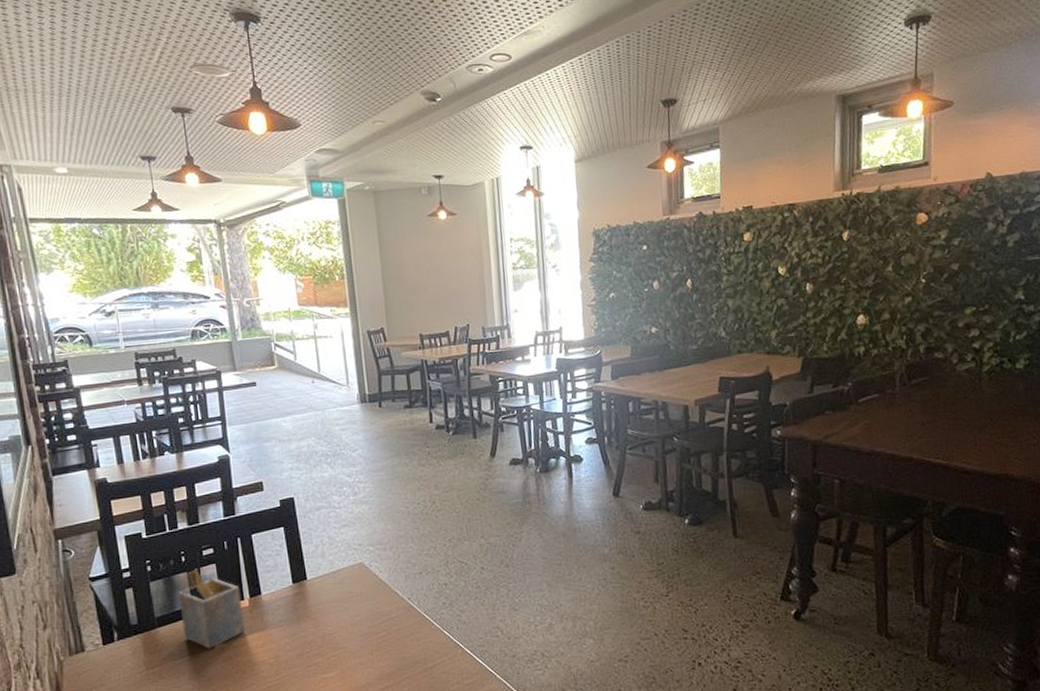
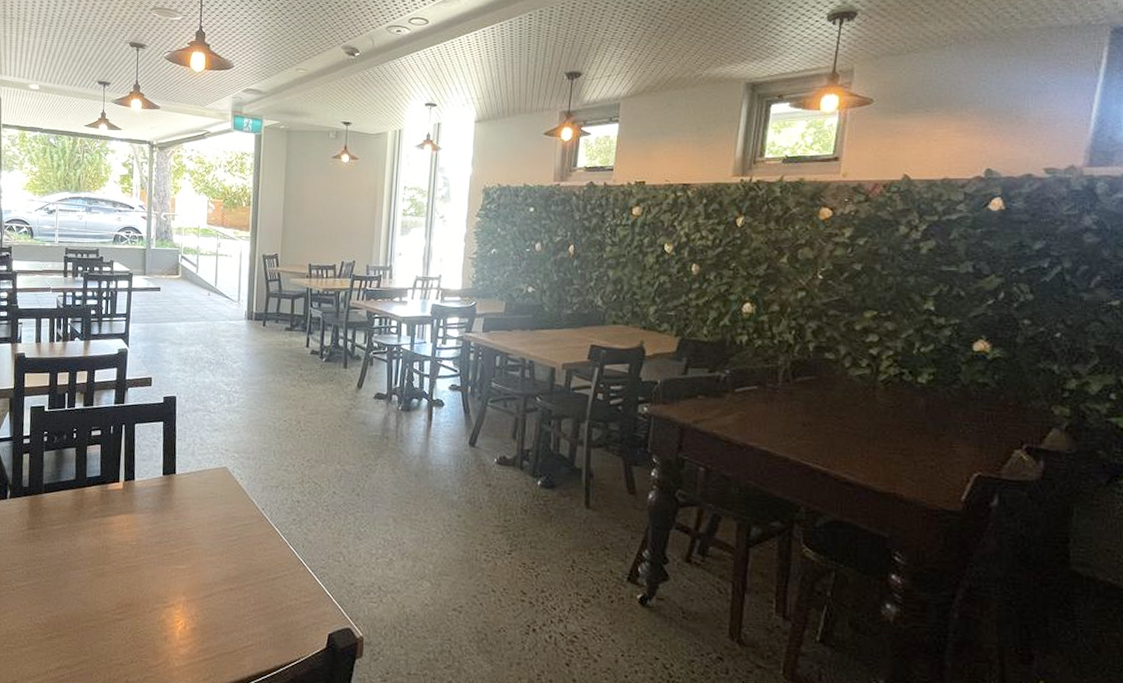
napkin holder: present [178,568,245,649] -> none [64,446,118,522]

